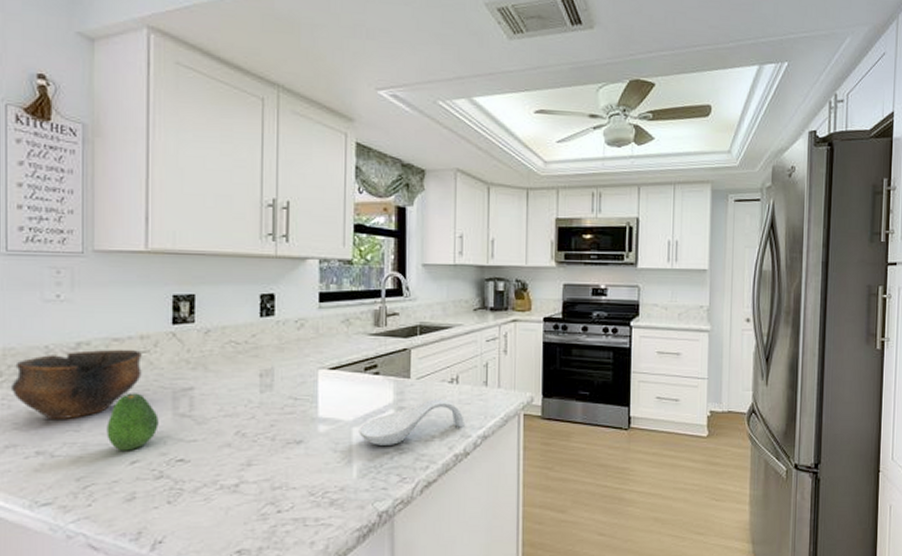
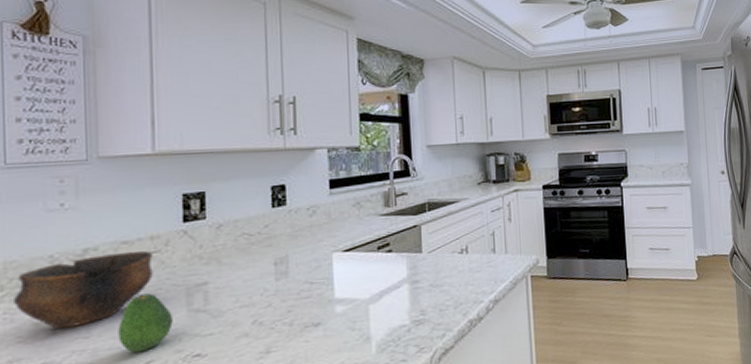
spoon rest: present [359,399,464,445] -> none [375,269,476,320]

